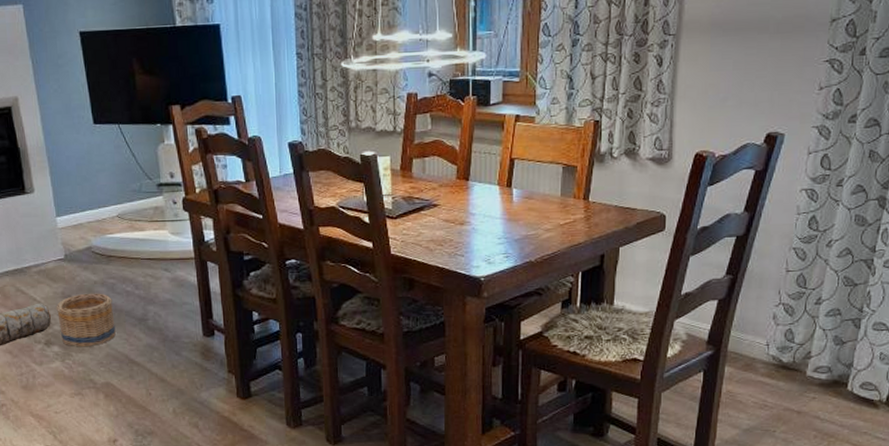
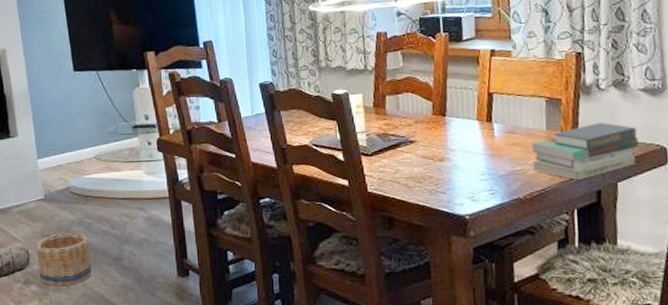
books: none [545,189,643,244] -> present [531,122,639,180]

